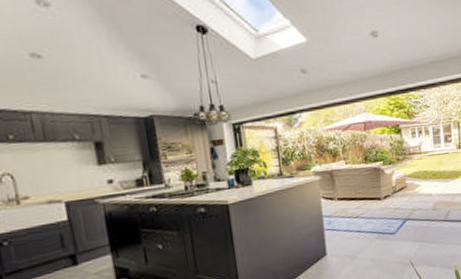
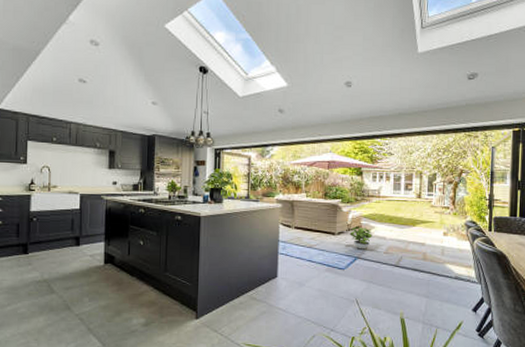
potted plant: none [395,187,419,211] -> present [349,226,372,250]

